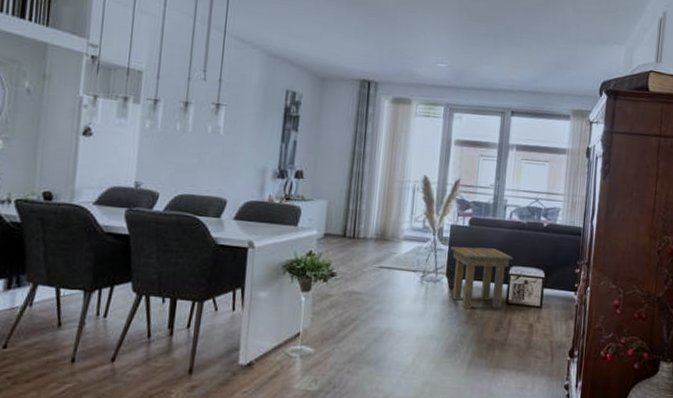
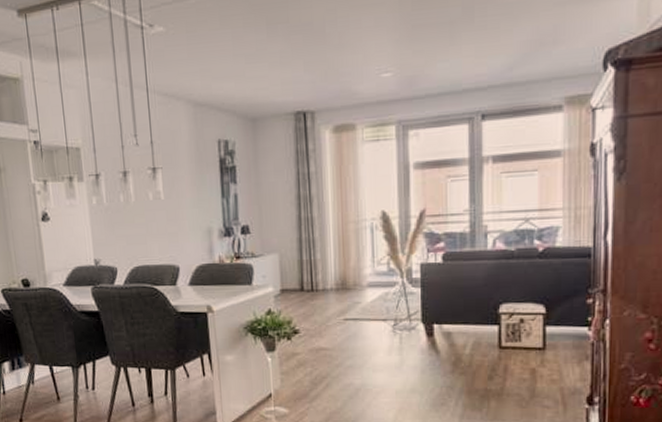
side table: present [451,246,513,309] -> none [423,285,503,358]

